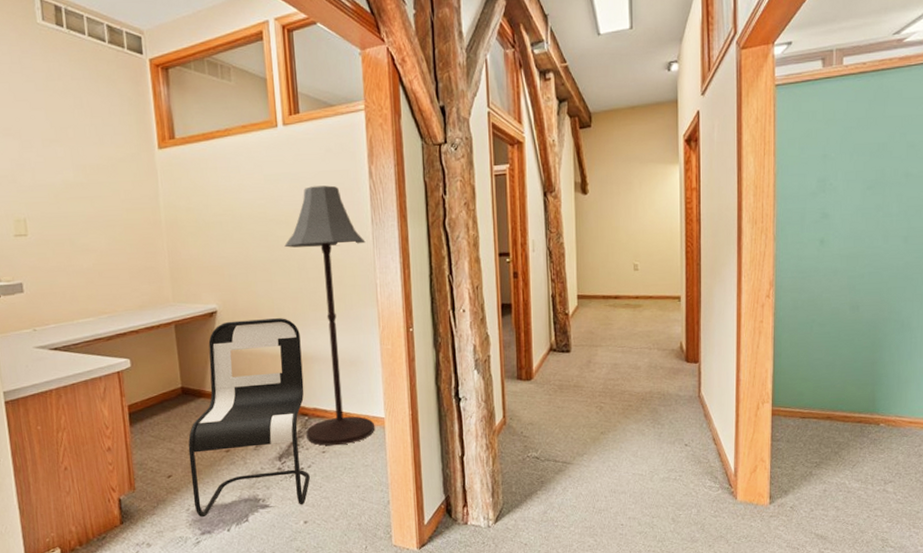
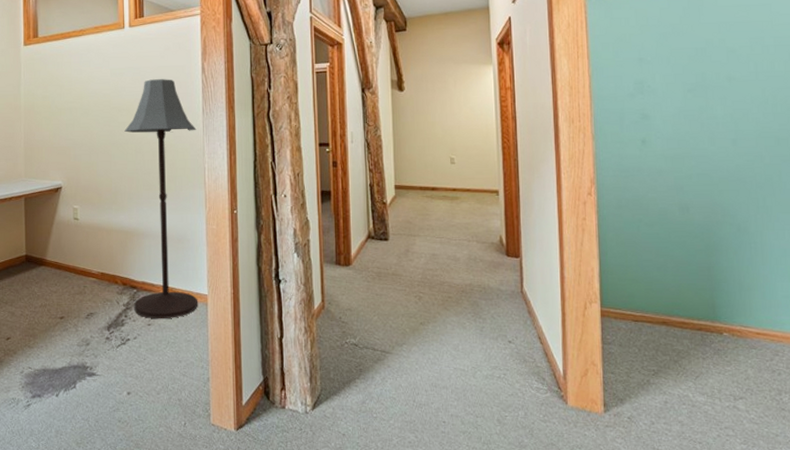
chair: present [188,318,310,518] -> none [27,196,135,381]

